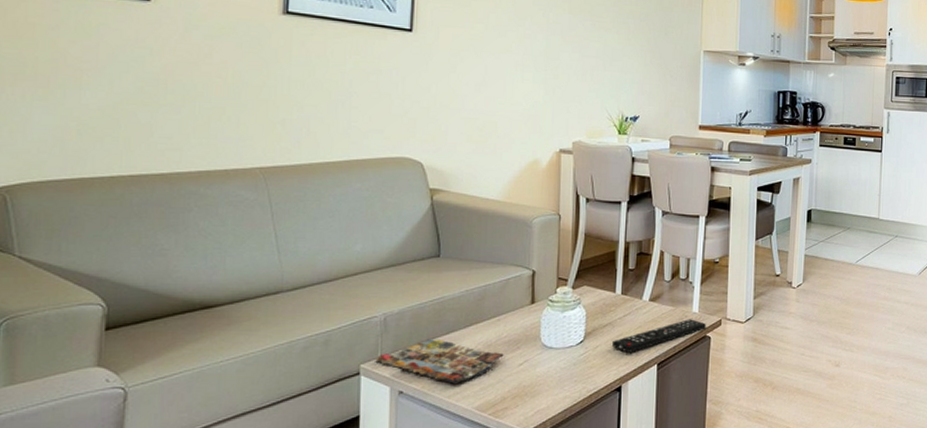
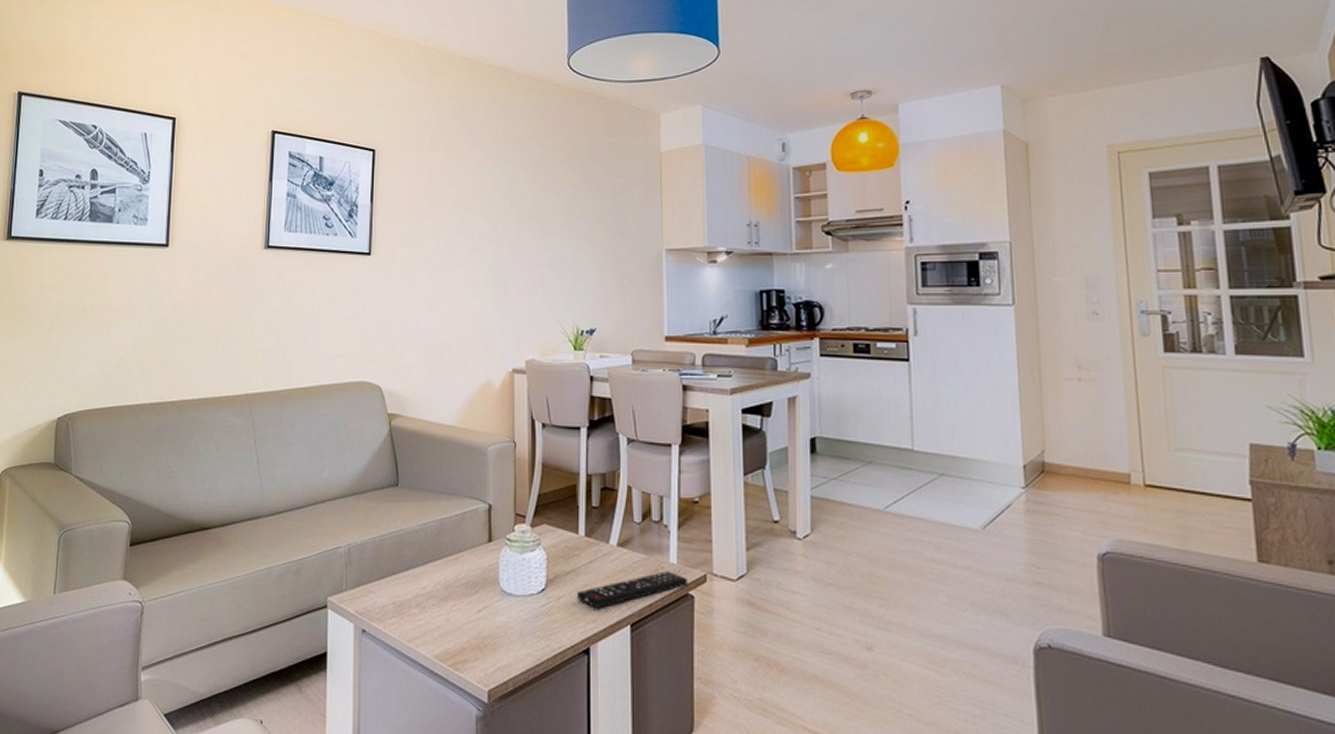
magazine: present [375,338,504,384] -> none [340,573,462,627]

